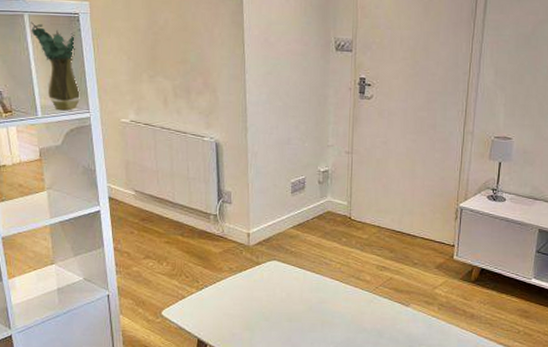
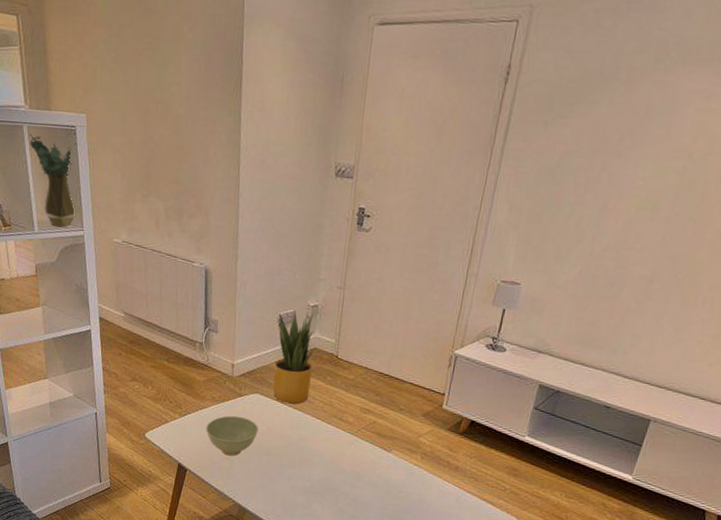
bowl: none [224,284,278,326] -> present [206,415,259,456]
planter: none [289,177,330,268] -> present [273,310,317,404]

